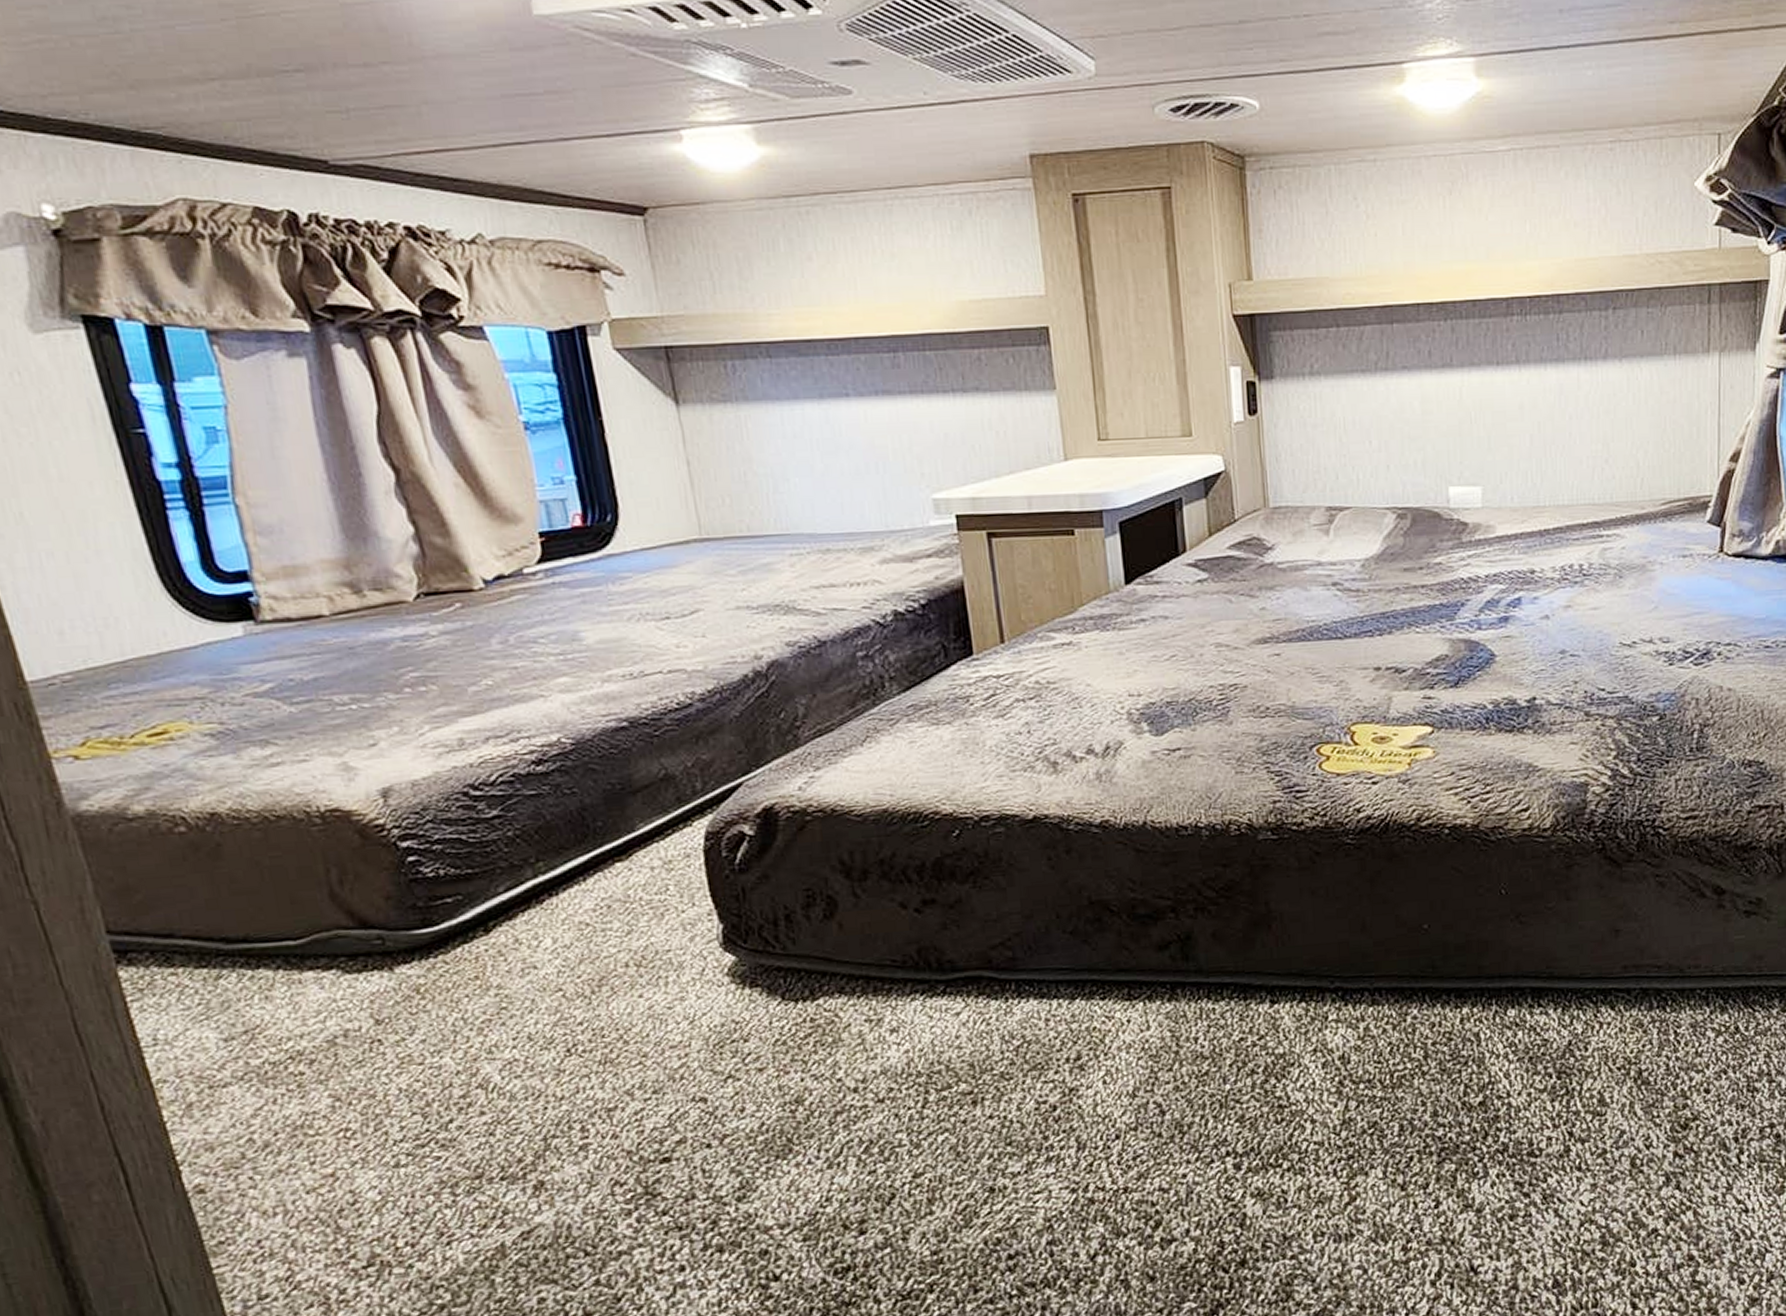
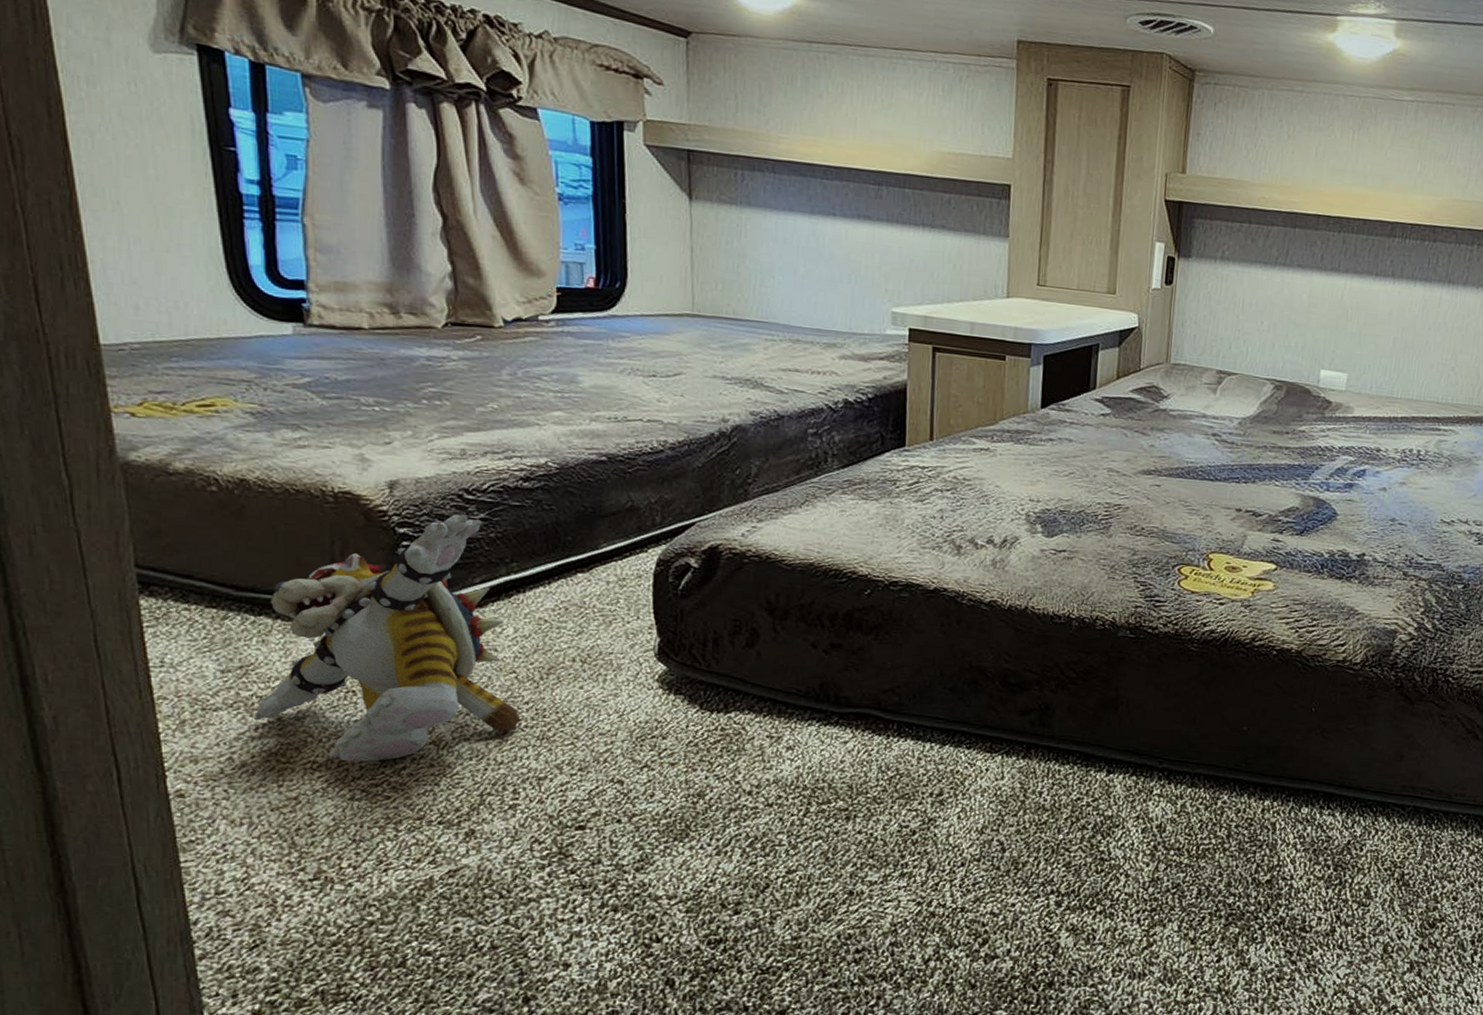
plush toy: none [266,815,576,1124] -> present [254,514,520,762]

